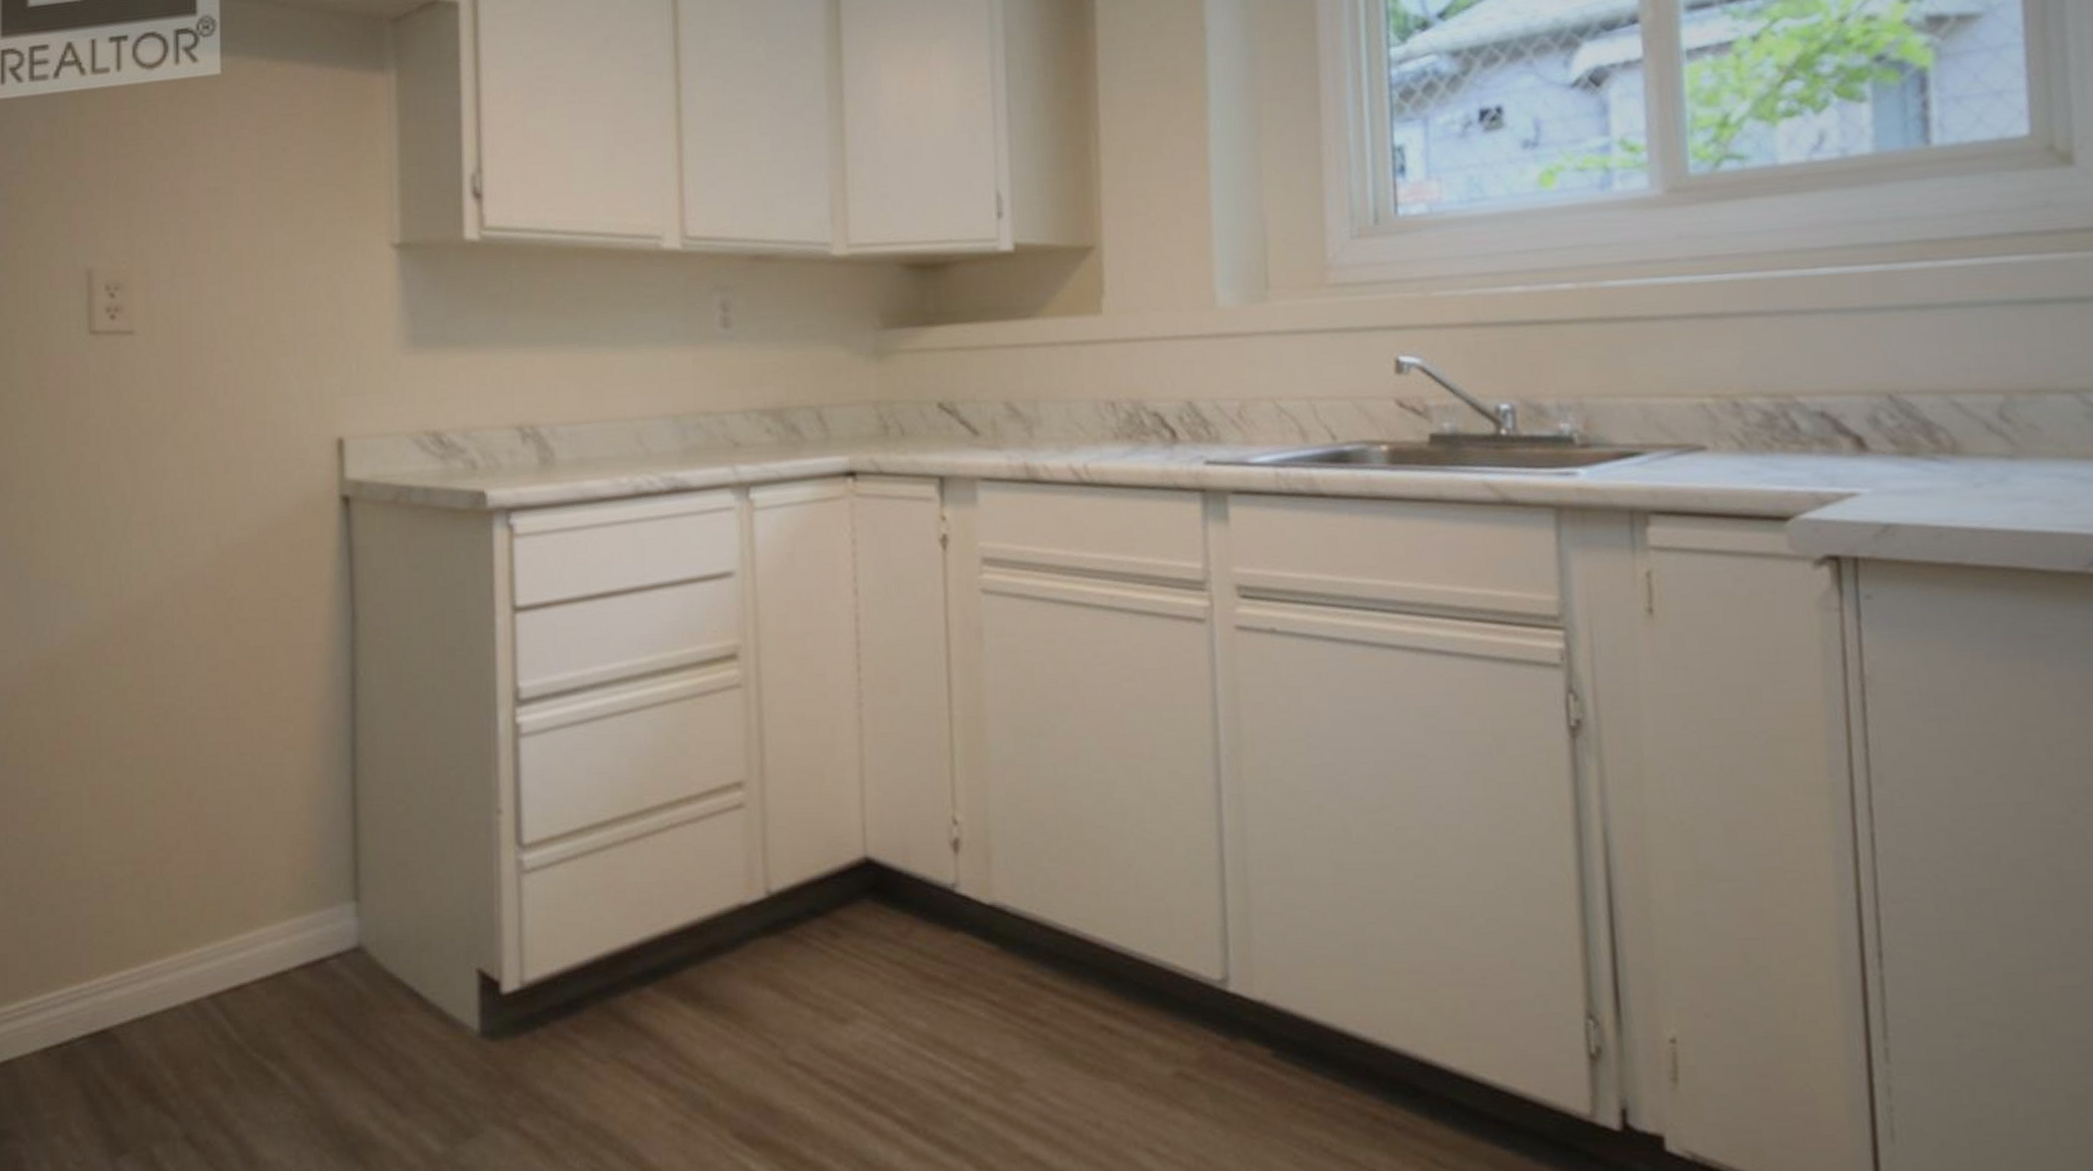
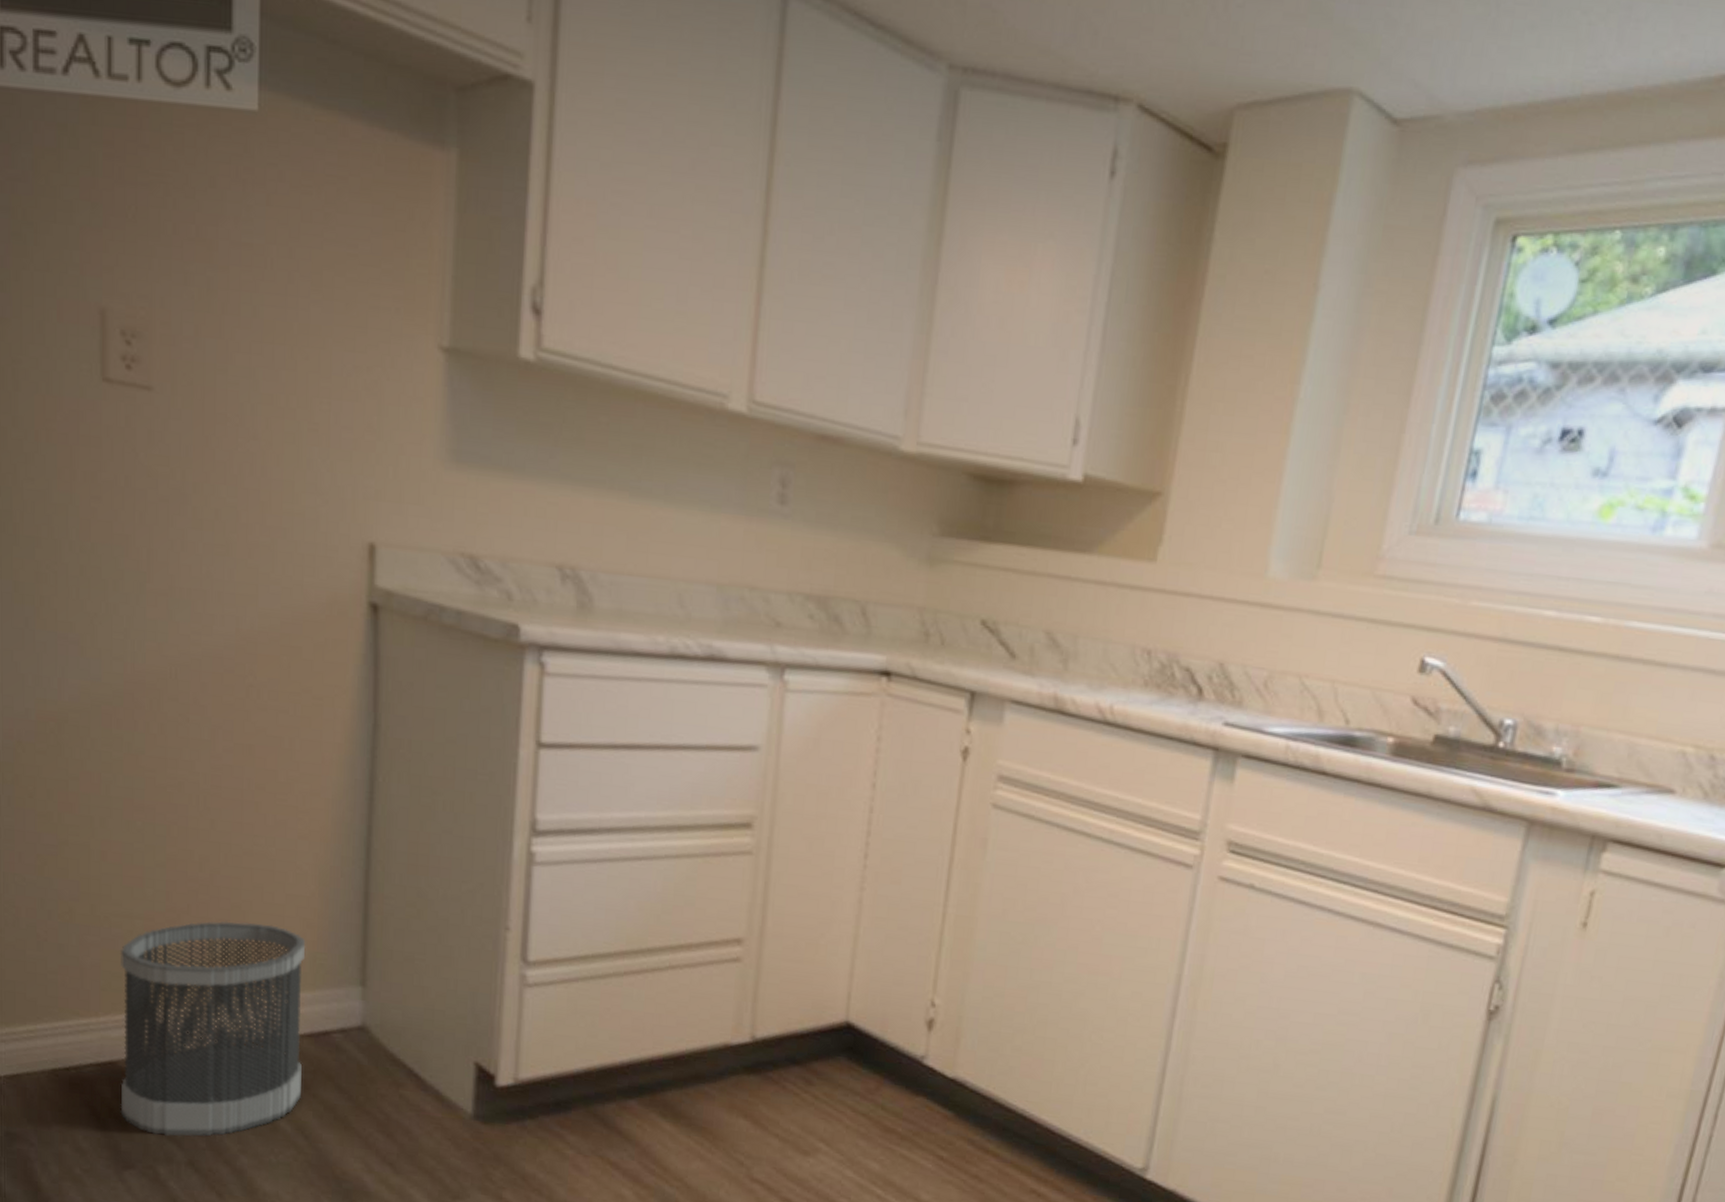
wastebasket: none [111,848,299,1110] -> present [119,921,306,1137]

